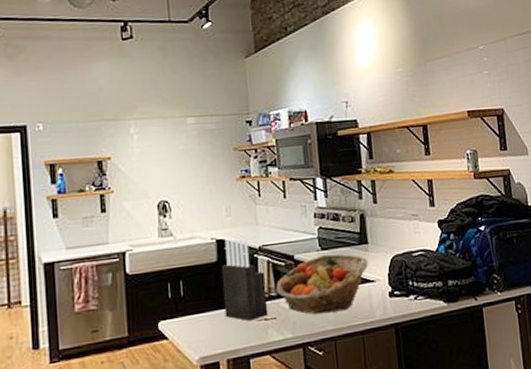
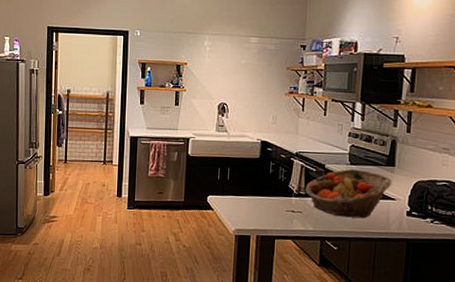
knife block: present [221,239,269,322] -> none [260,142,298,210]

